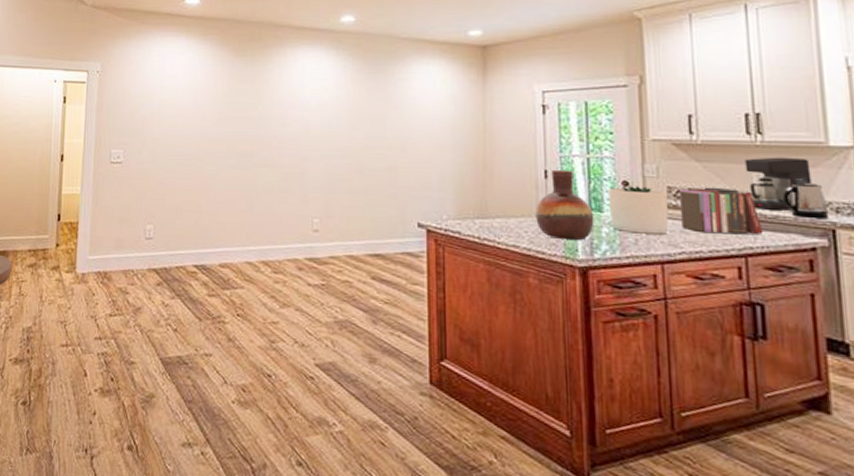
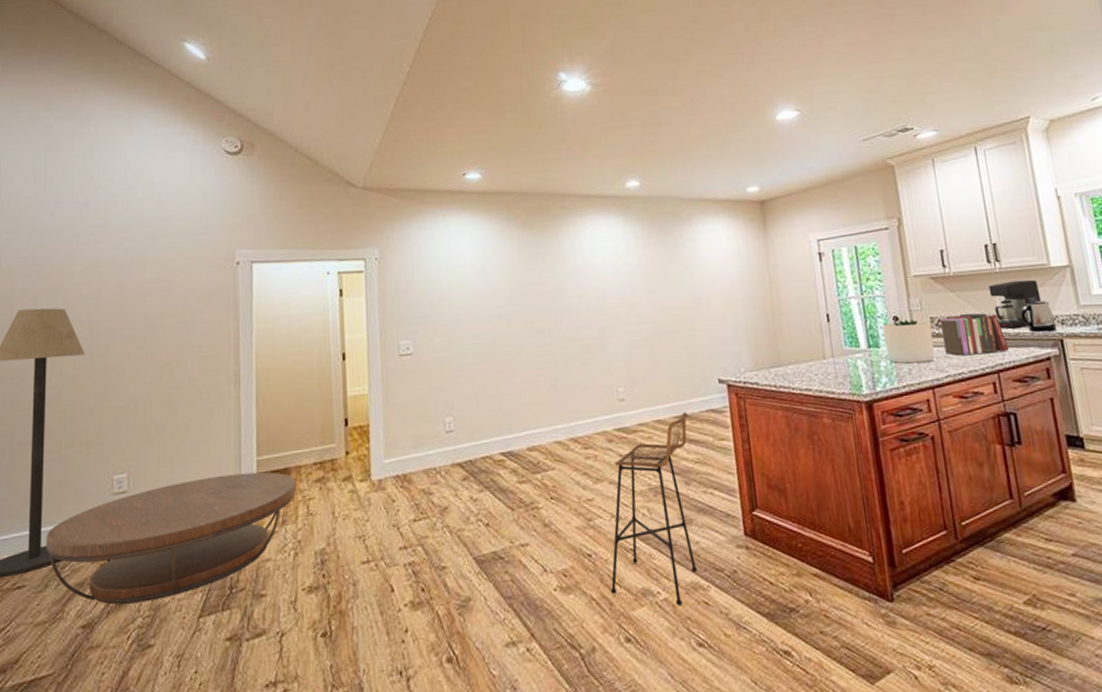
bar stool: none [287,251,382,440] -> present [611,412,697,605]
vase: present [535,169,595,240] -> none [822,311,874,377]

